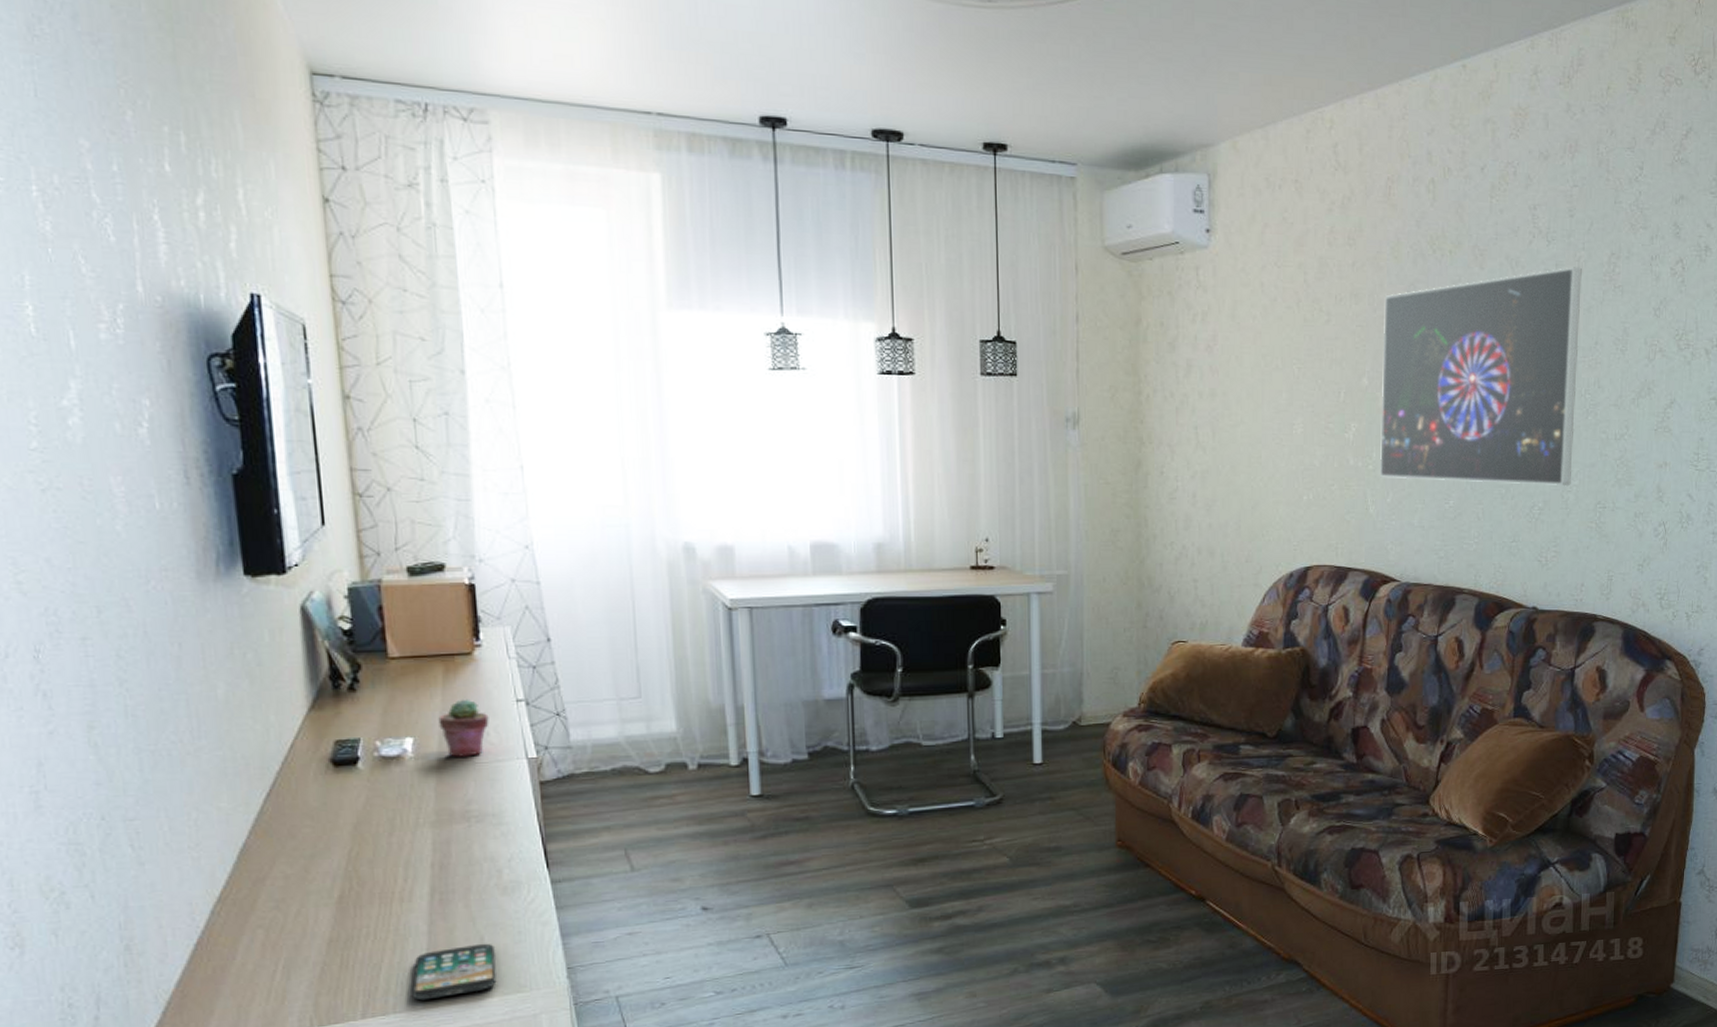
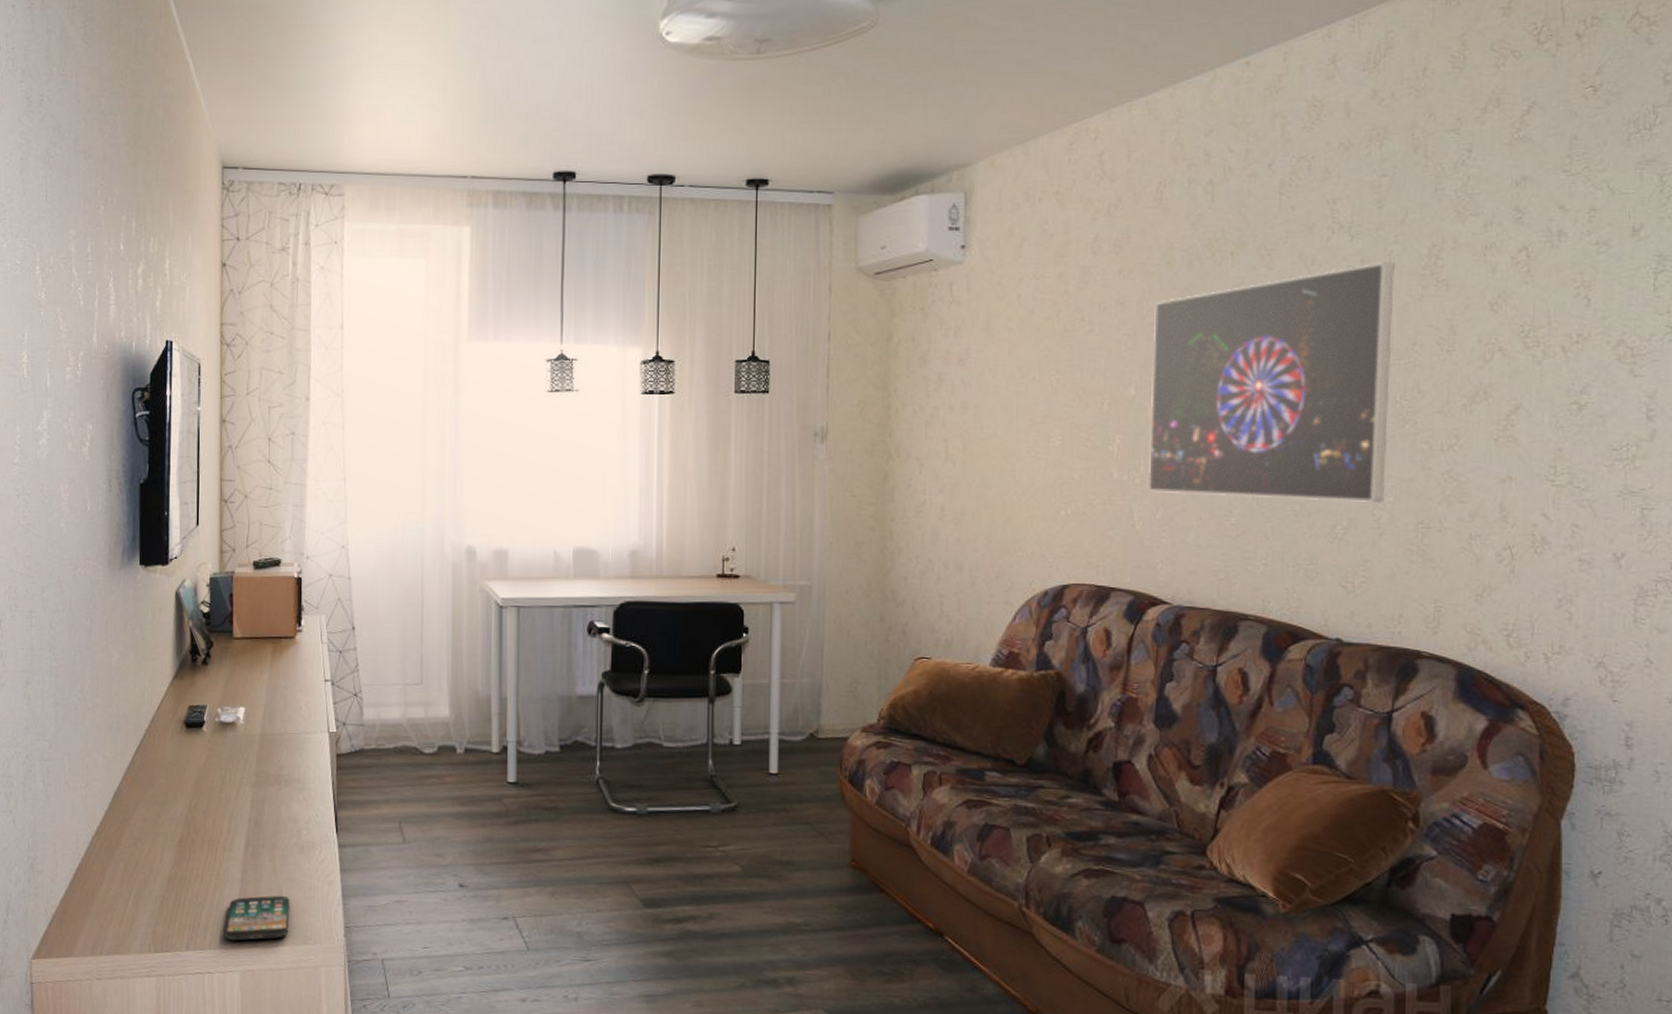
potted succulent: present [438,699,489,757] -> none [265,676,303,727]

